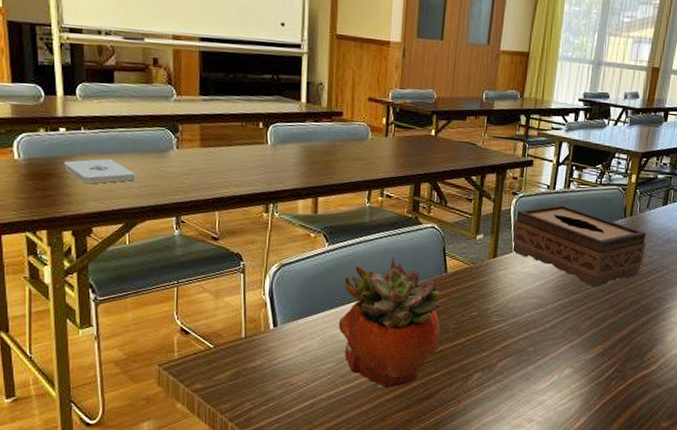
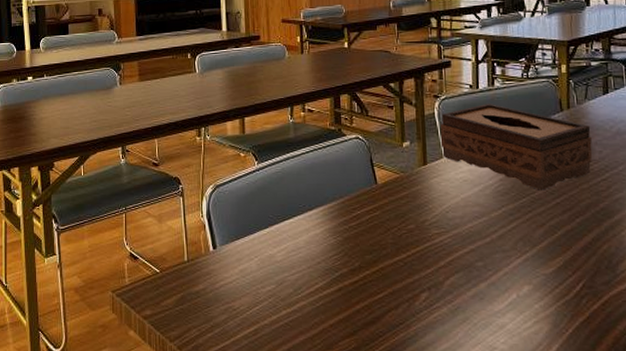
notepad: present [64,158,136,184] -> none [31,99,88,123]
succulent planter: present [338,257,441,389] -> none [274,171,379,313]

